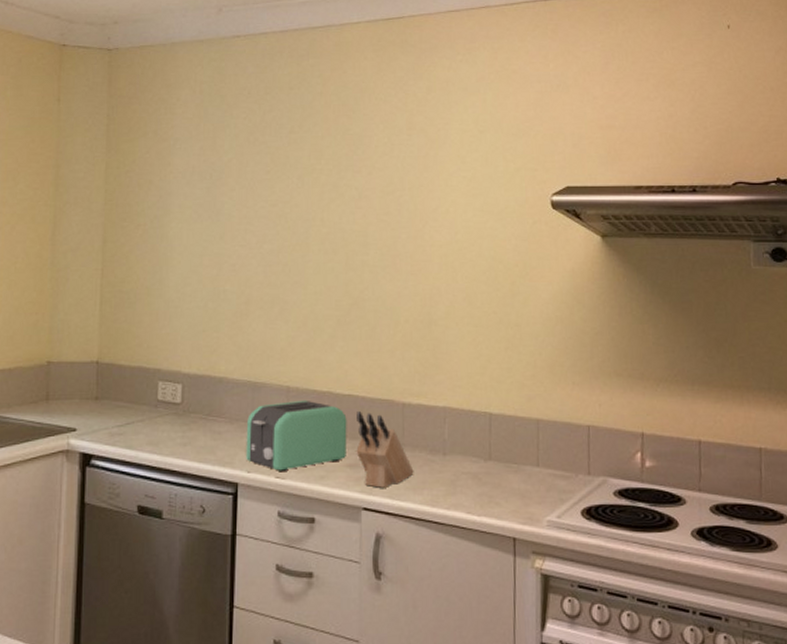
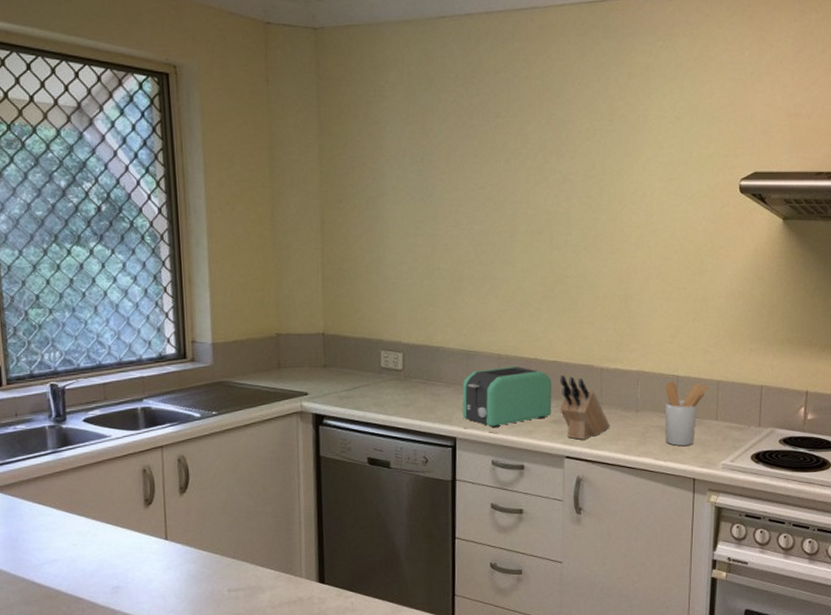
utensil holder: none [476,419,528,497] -> present [665,381,709,446]

